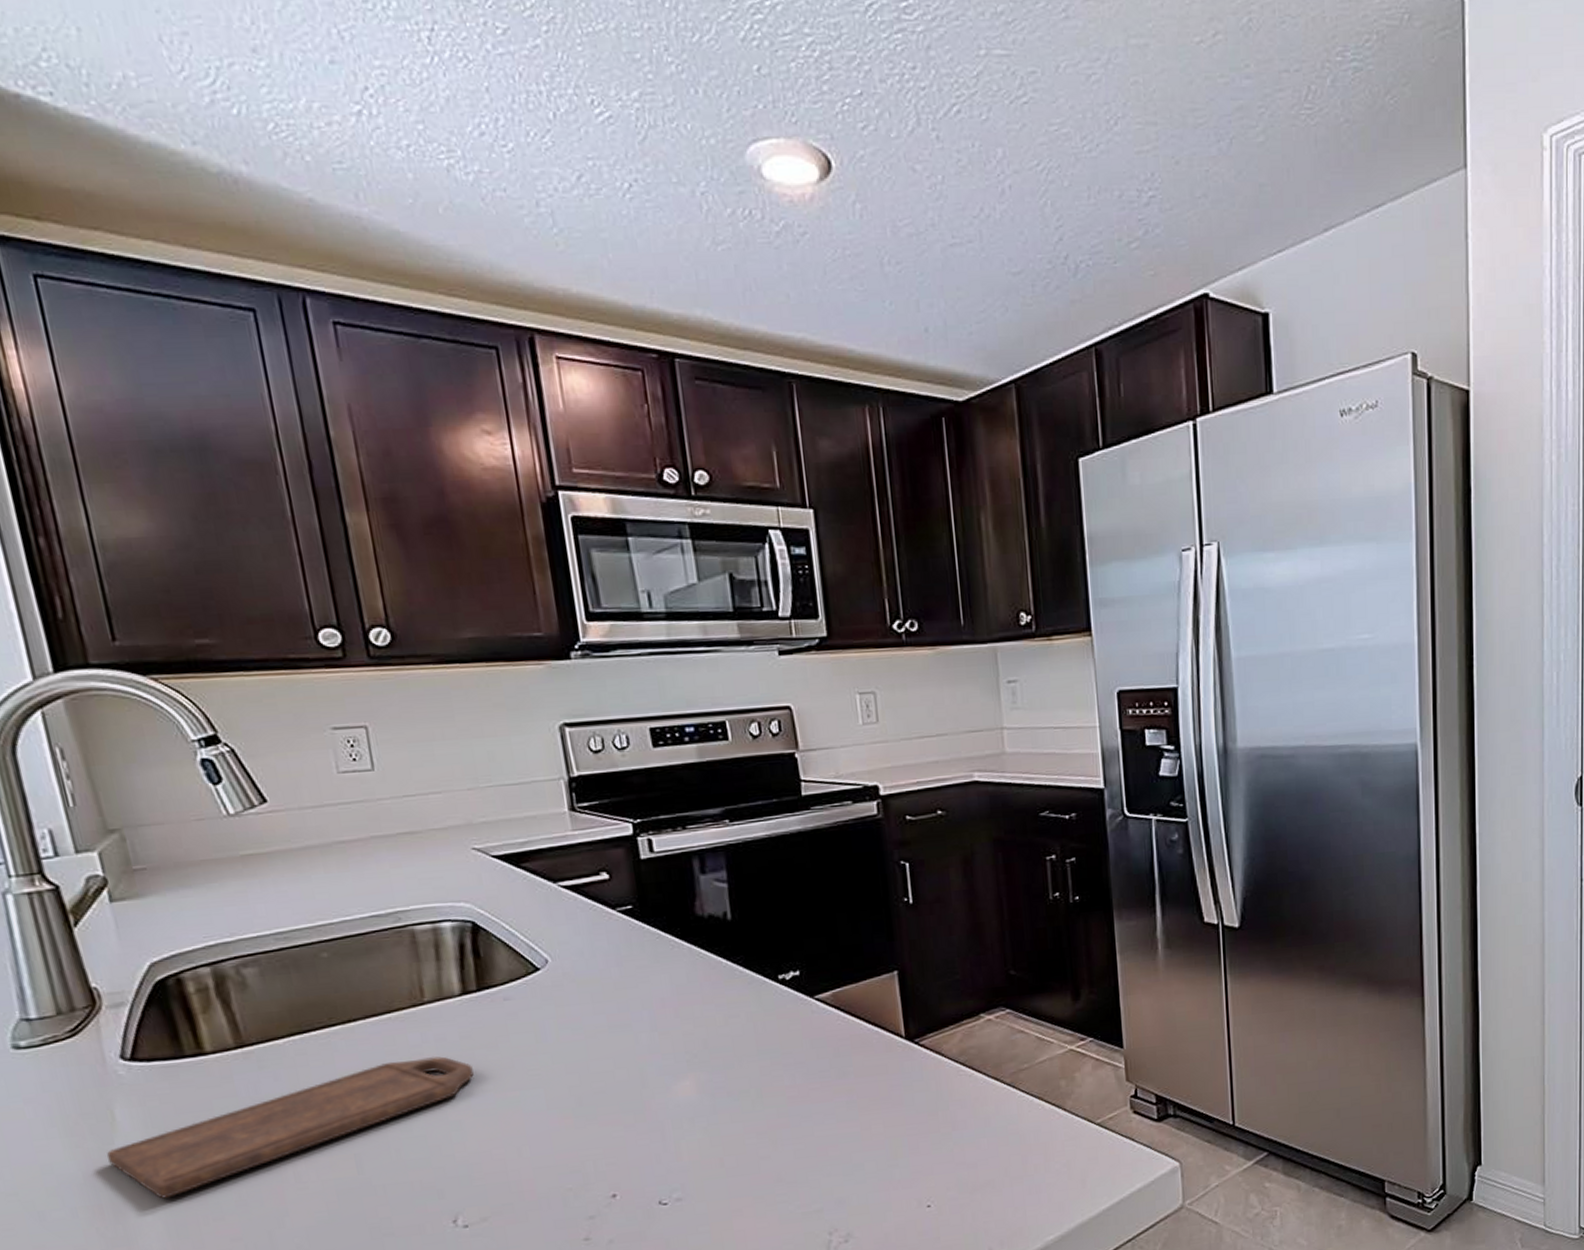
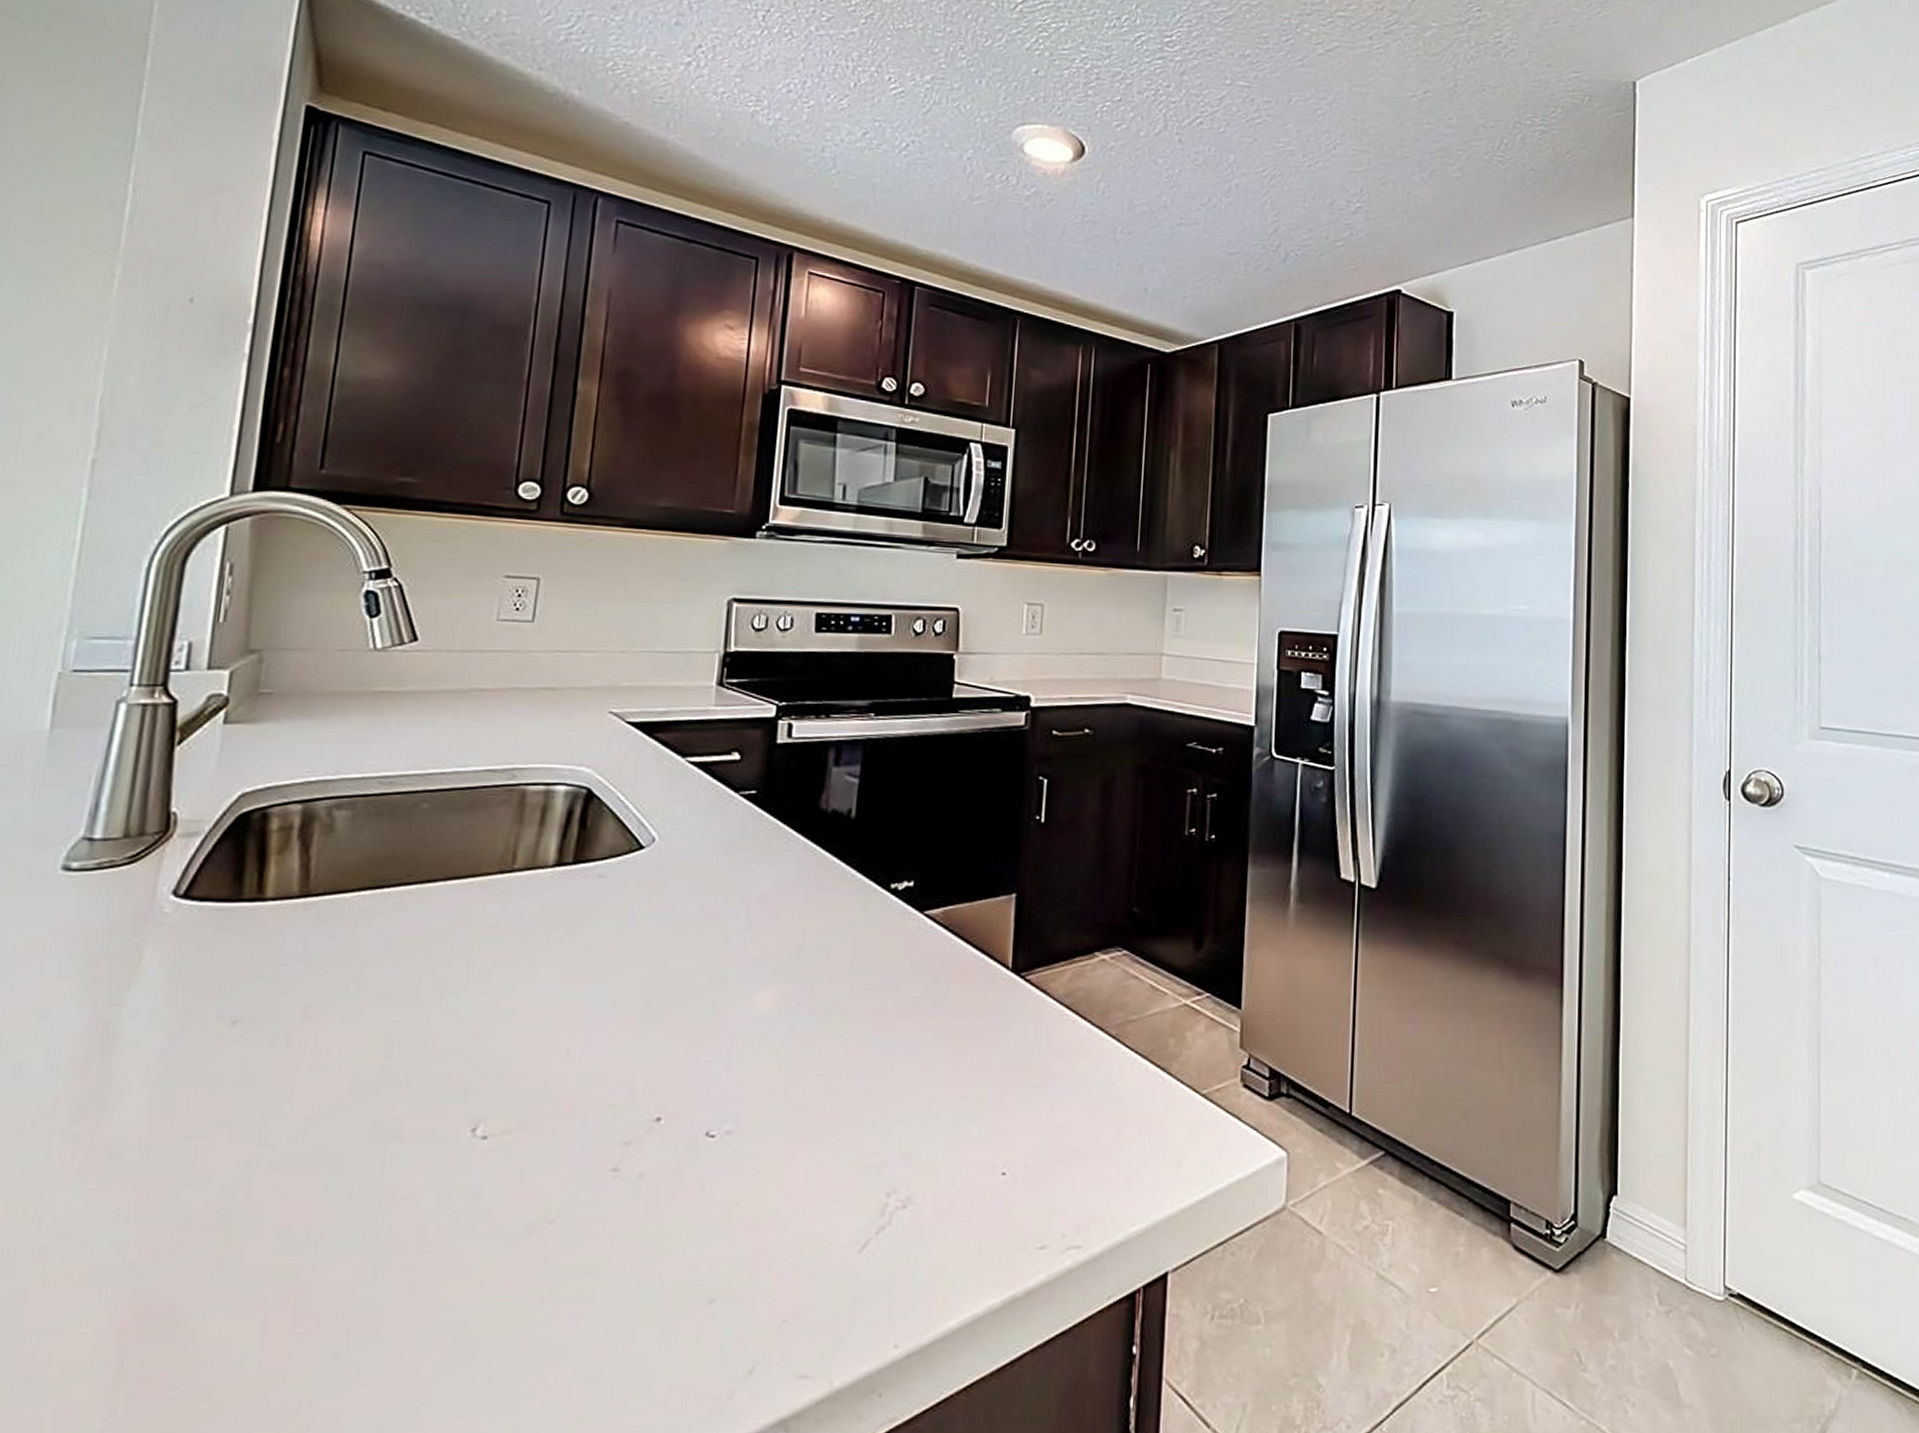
cutting board: present [107,1056,474,1199] -> none [116,932,544,1063]

